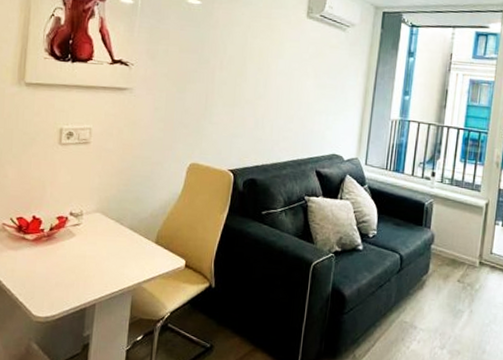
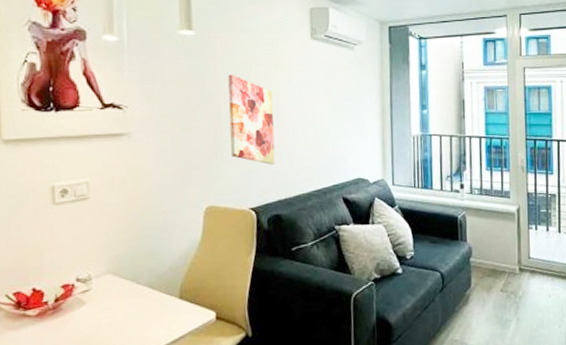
wall art: none [219,43,264,132] -> present [228,74,276,165]

